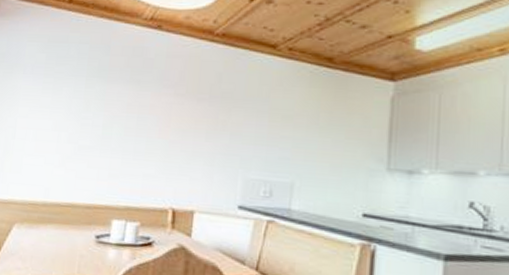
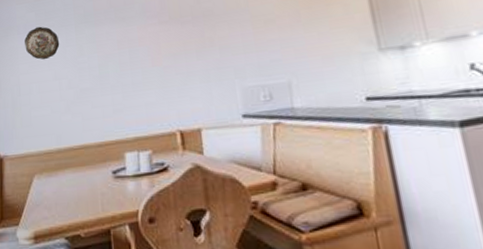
decorative plate: none [28,70,67,107] -> present [25,26,60,60]

